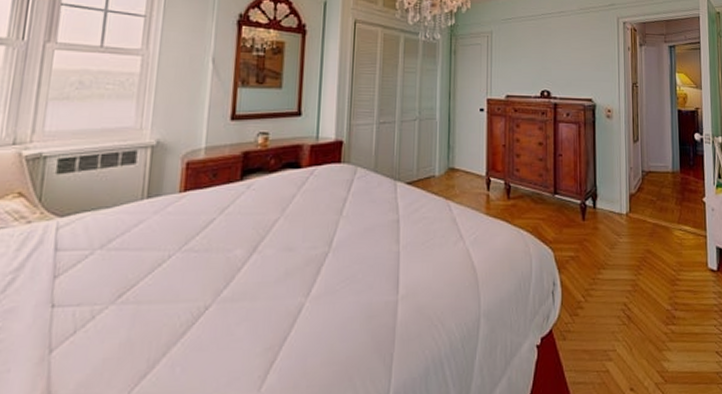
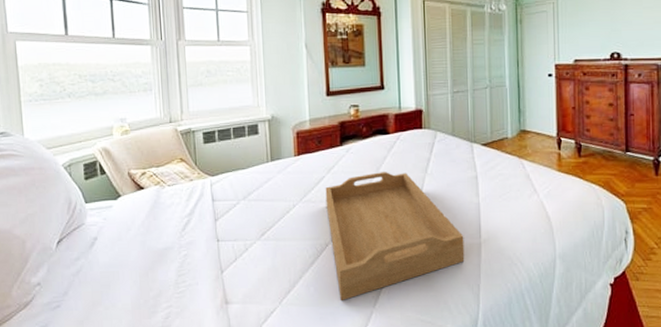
serving tray: none [212,213,379,385] -> present [325,172,465,301]

